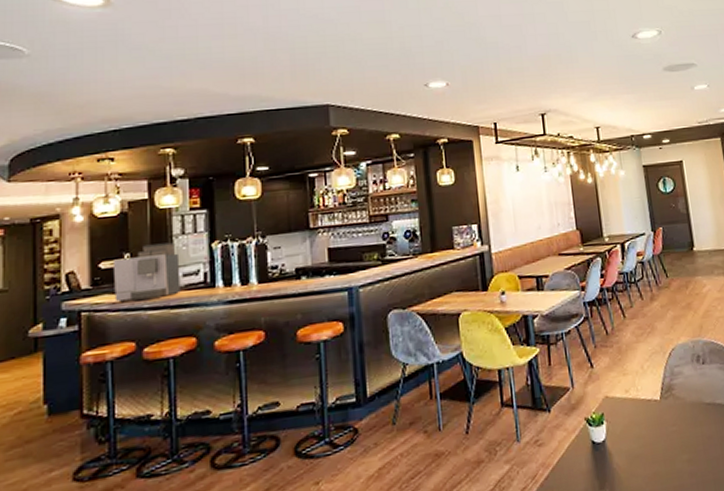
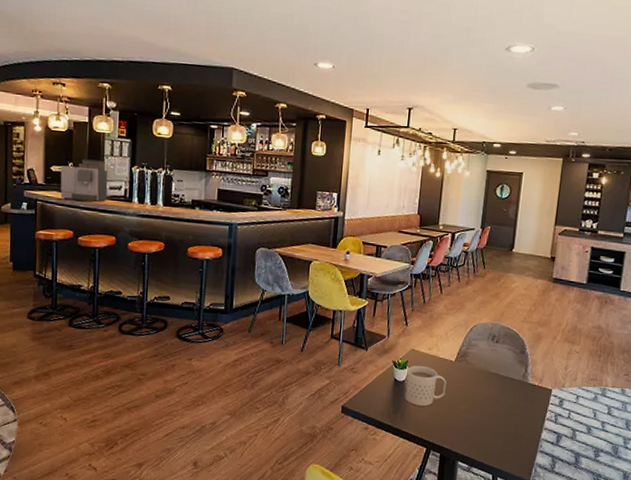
mug: none [605,414,659,471] -> present [404,365,447,407]

